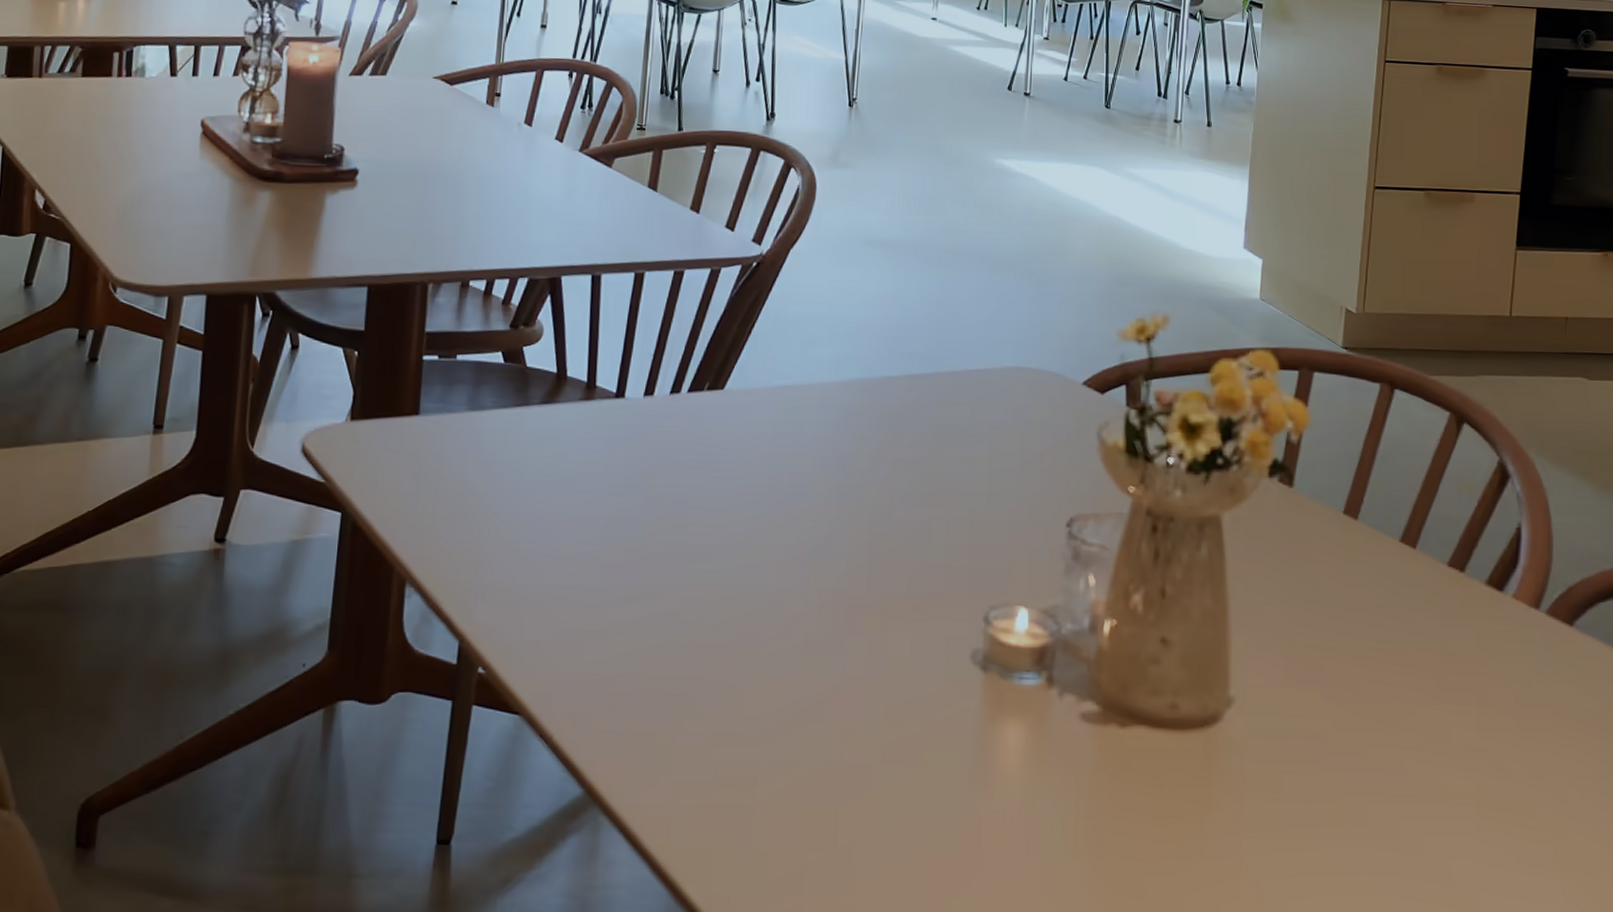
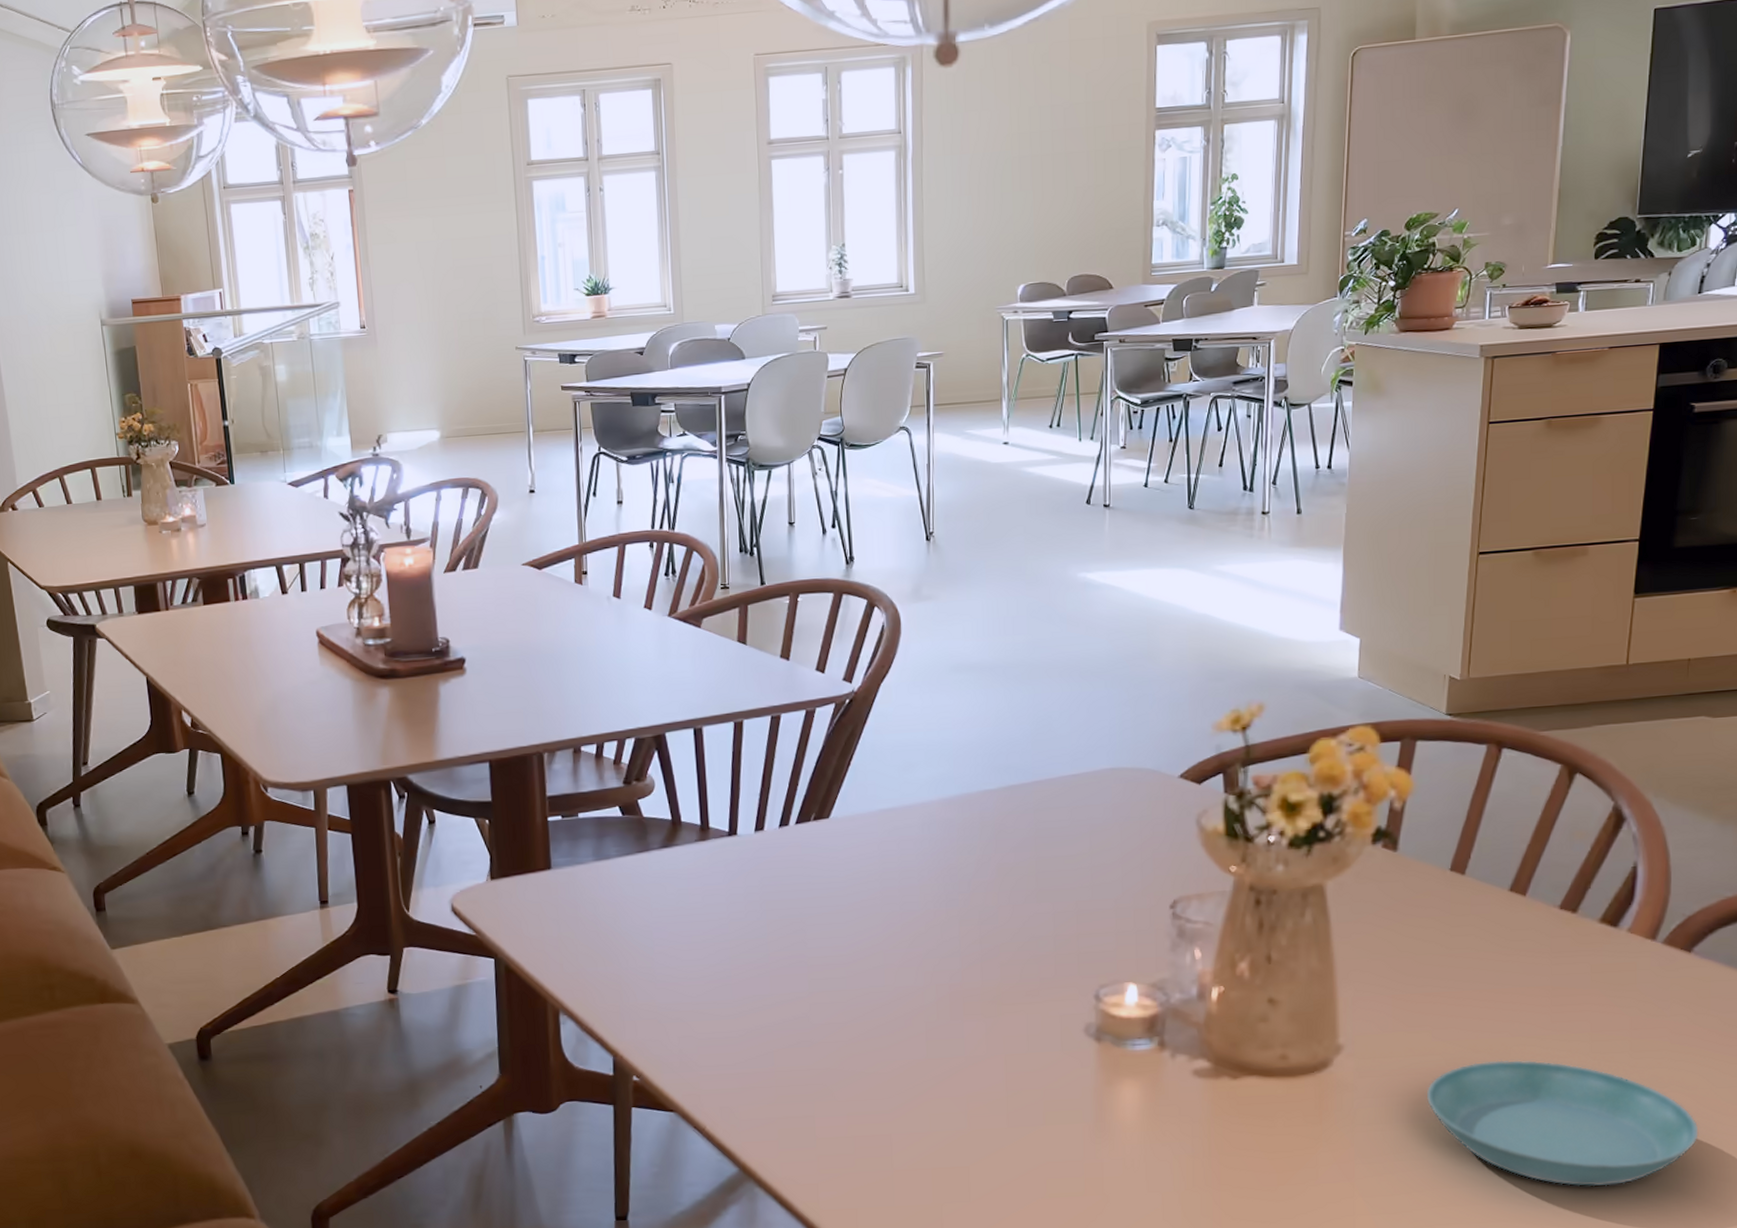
saucer: none [1316,729,1583,884] -> present [1426,1060,1699,1187]

